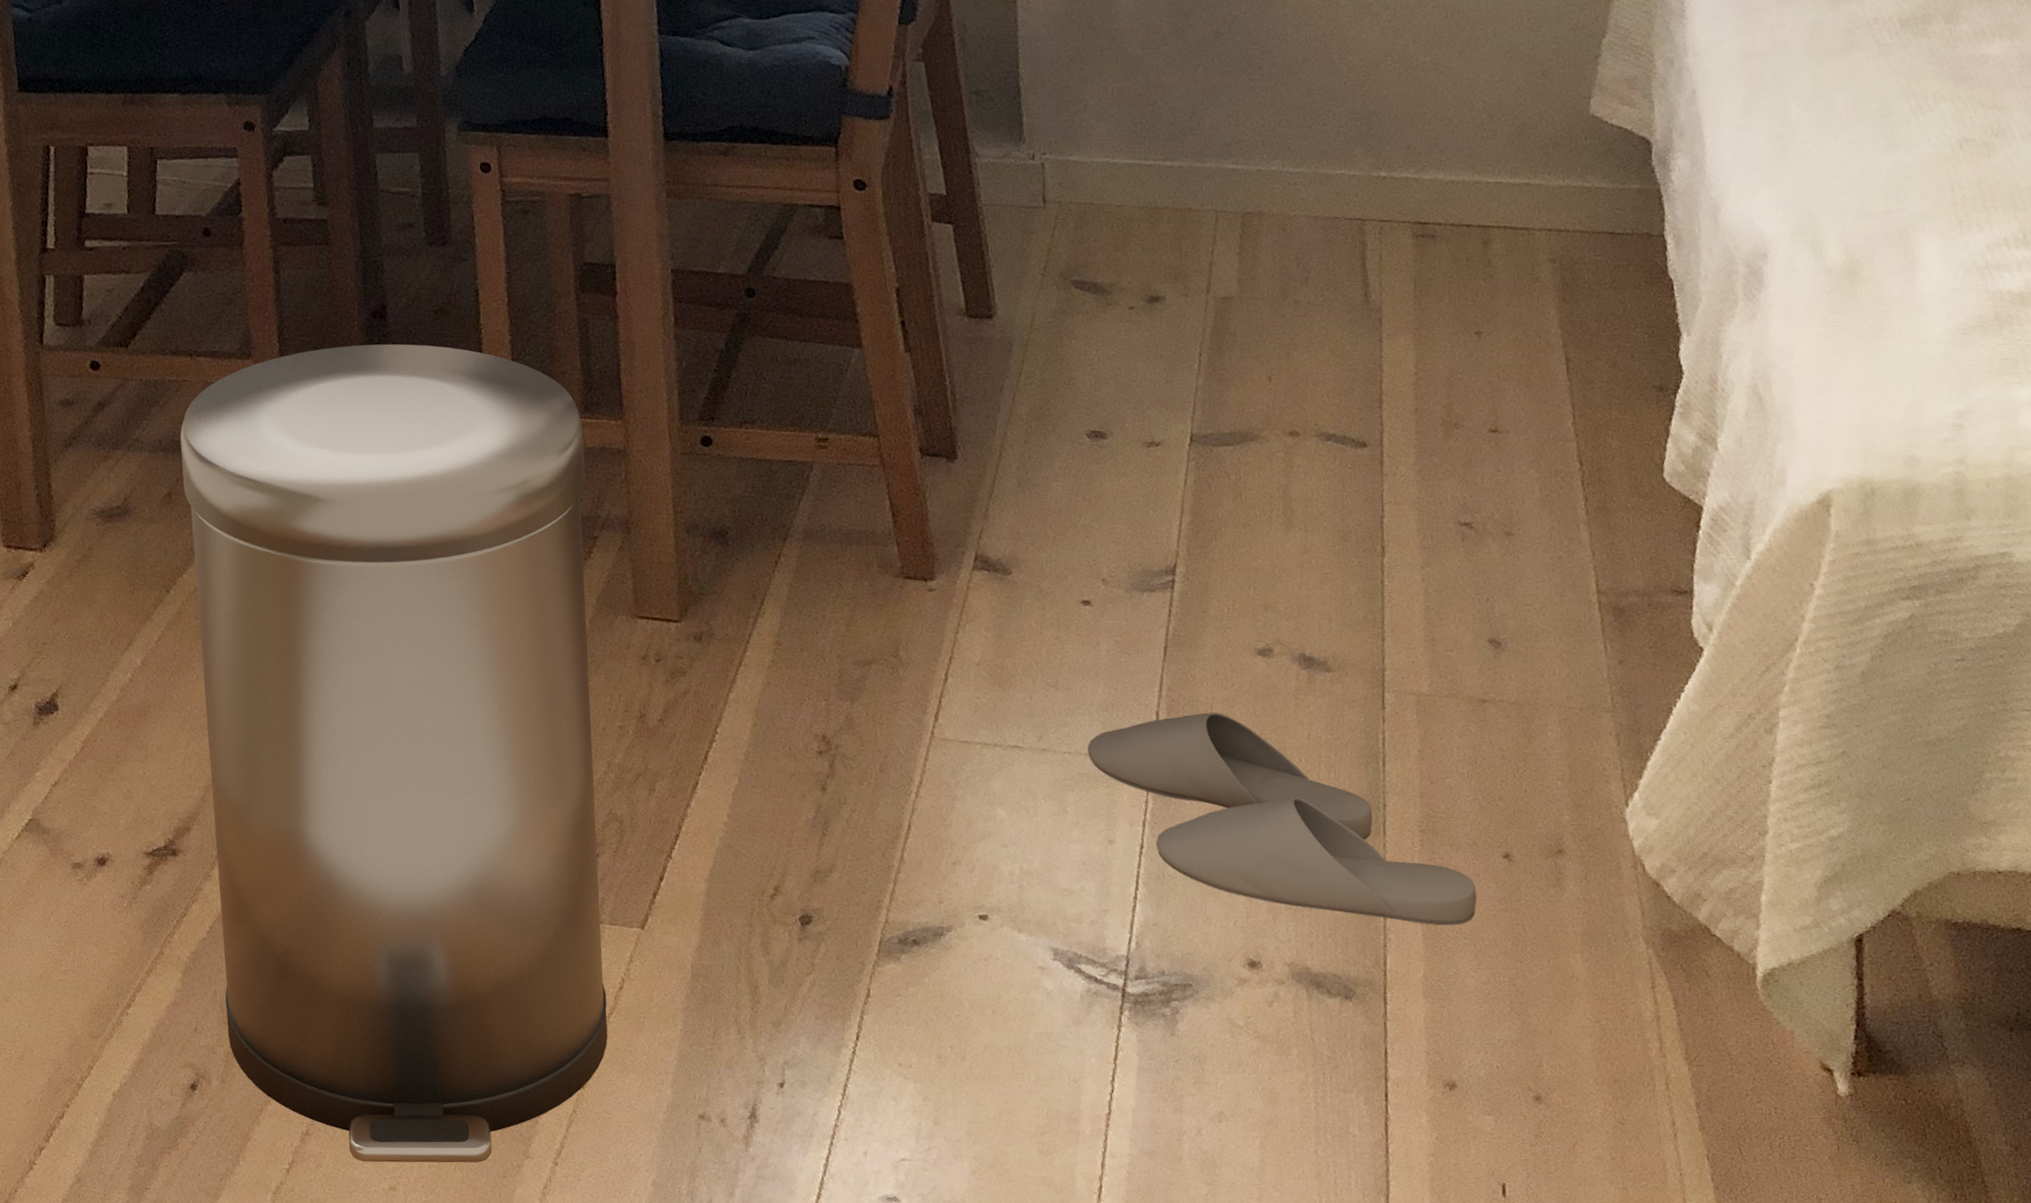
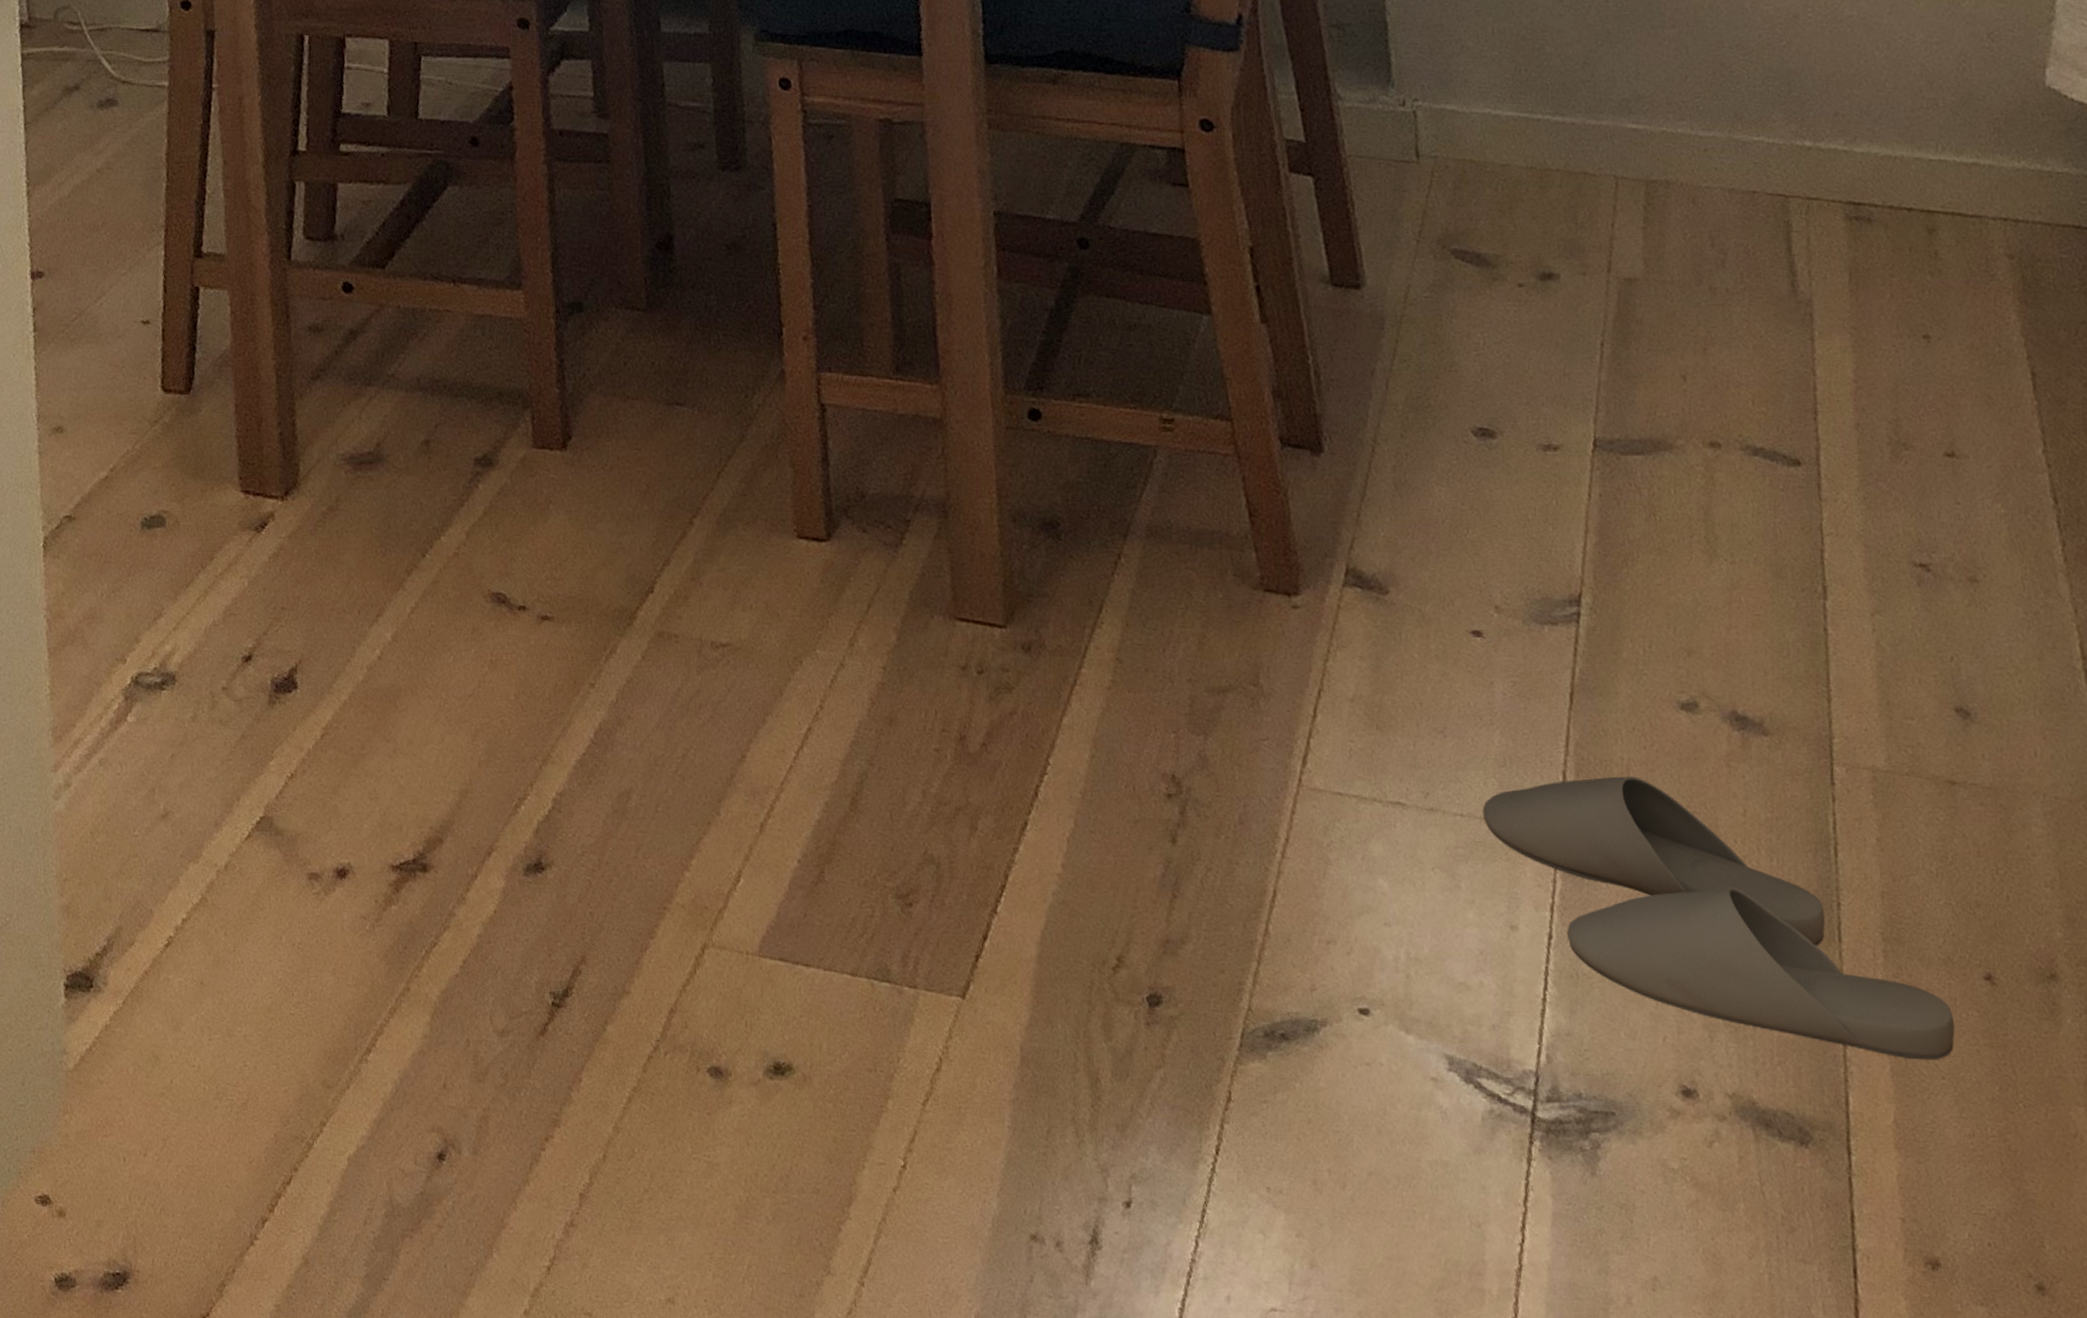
pedal bin: present [180,344,608,1163] -> none [440,280,923,1275]

